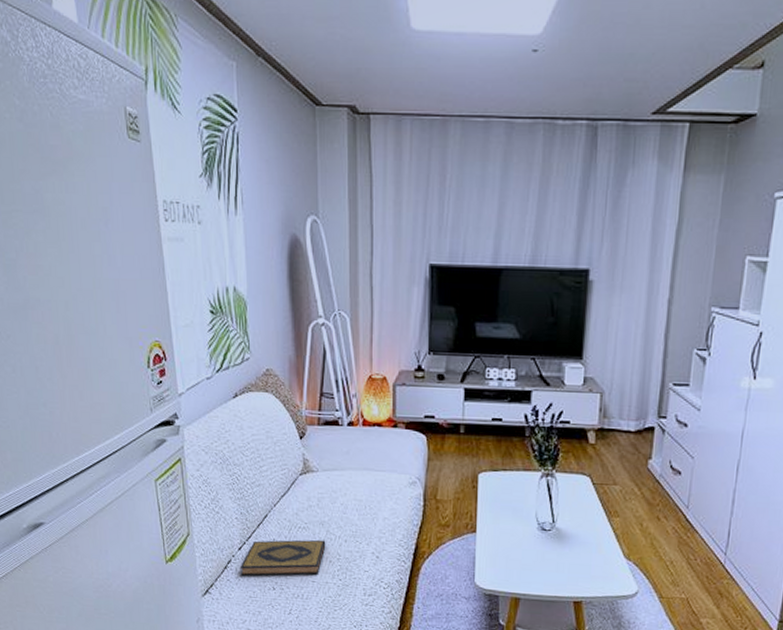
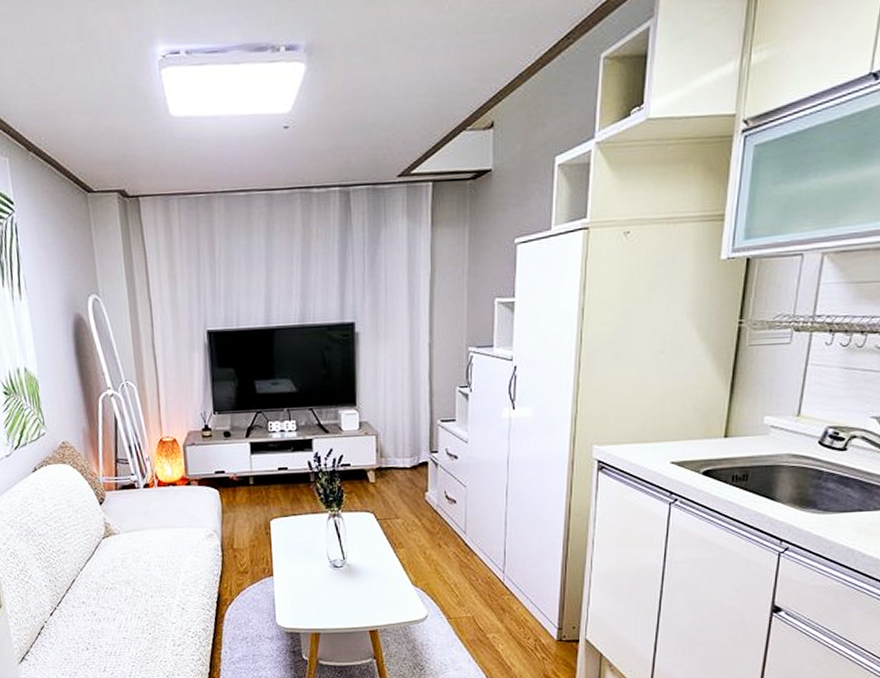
hardback book: present [239,539,326,577] -> none [52,598,134,641]

